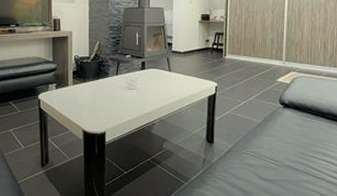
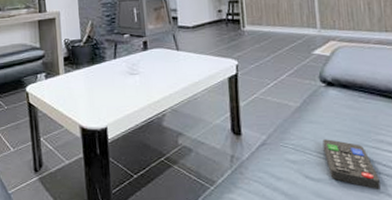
remote control: none [275,149,314,188] -> present [322,139,380,189]

